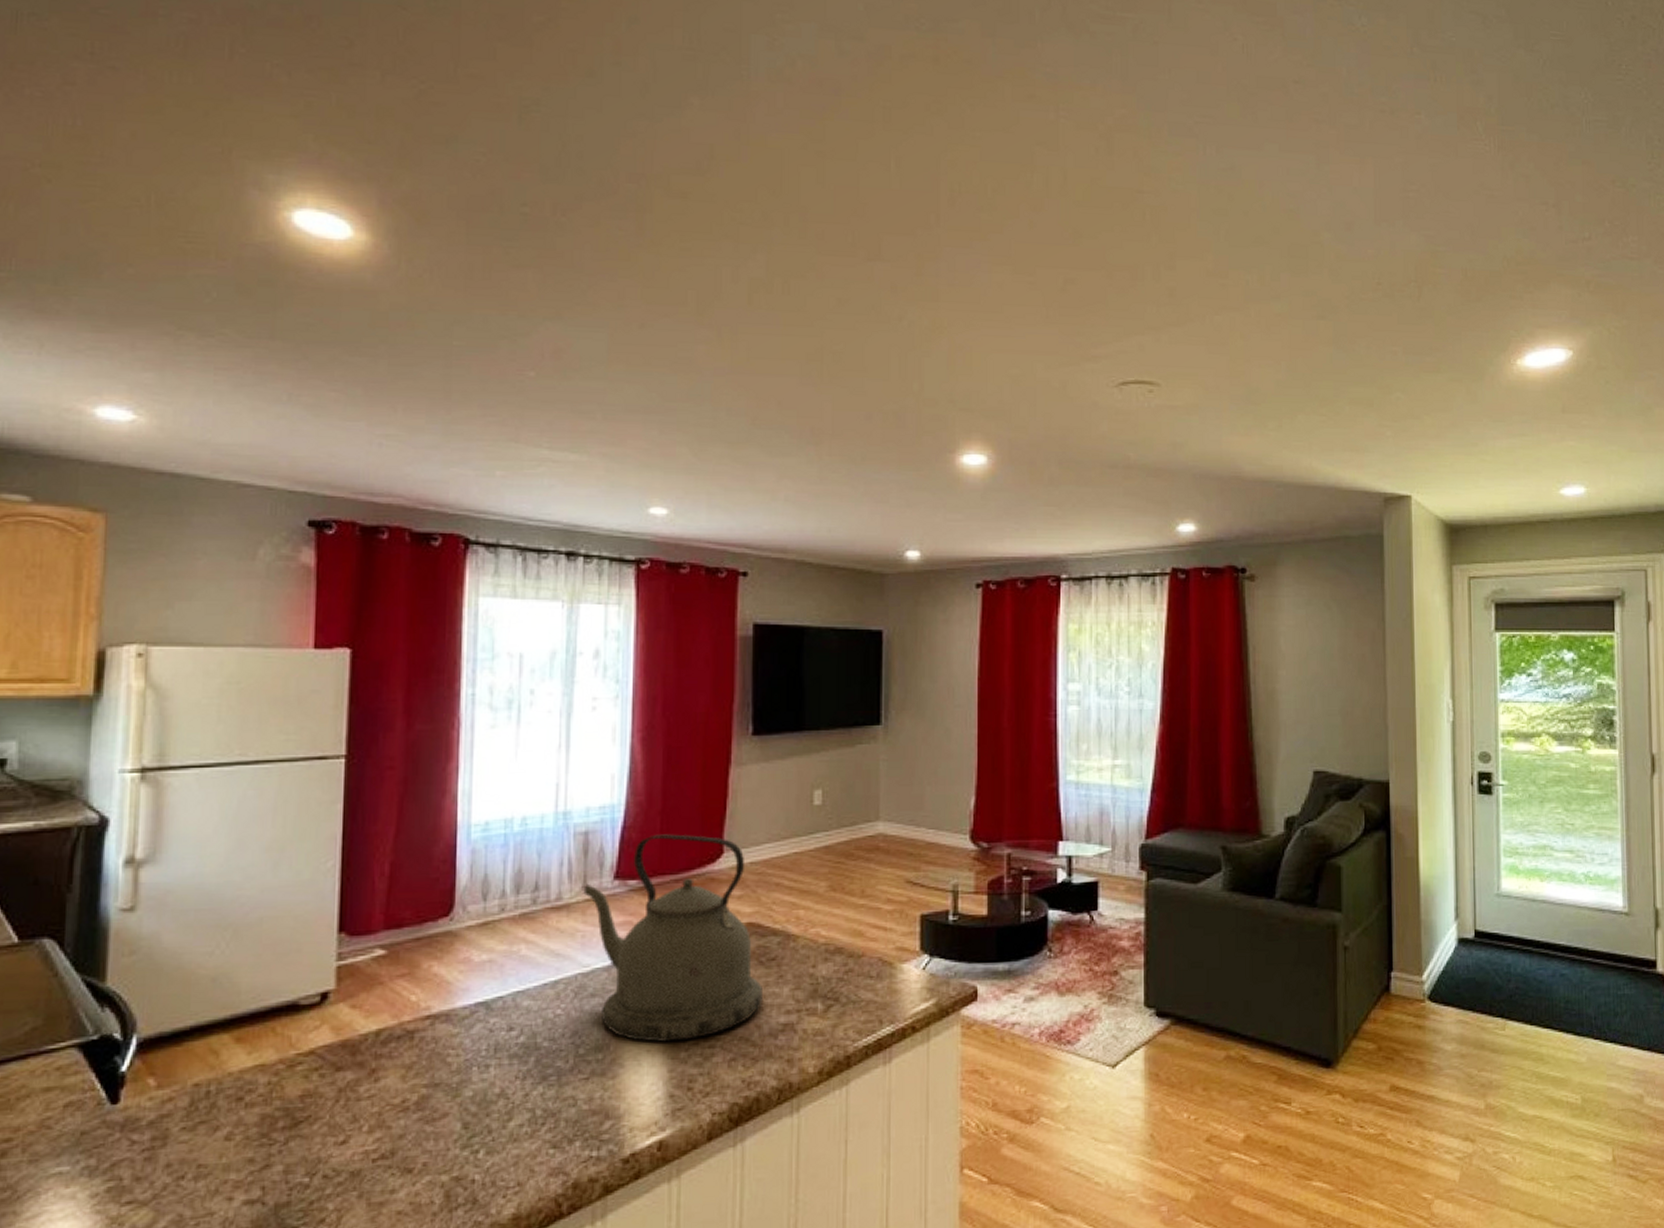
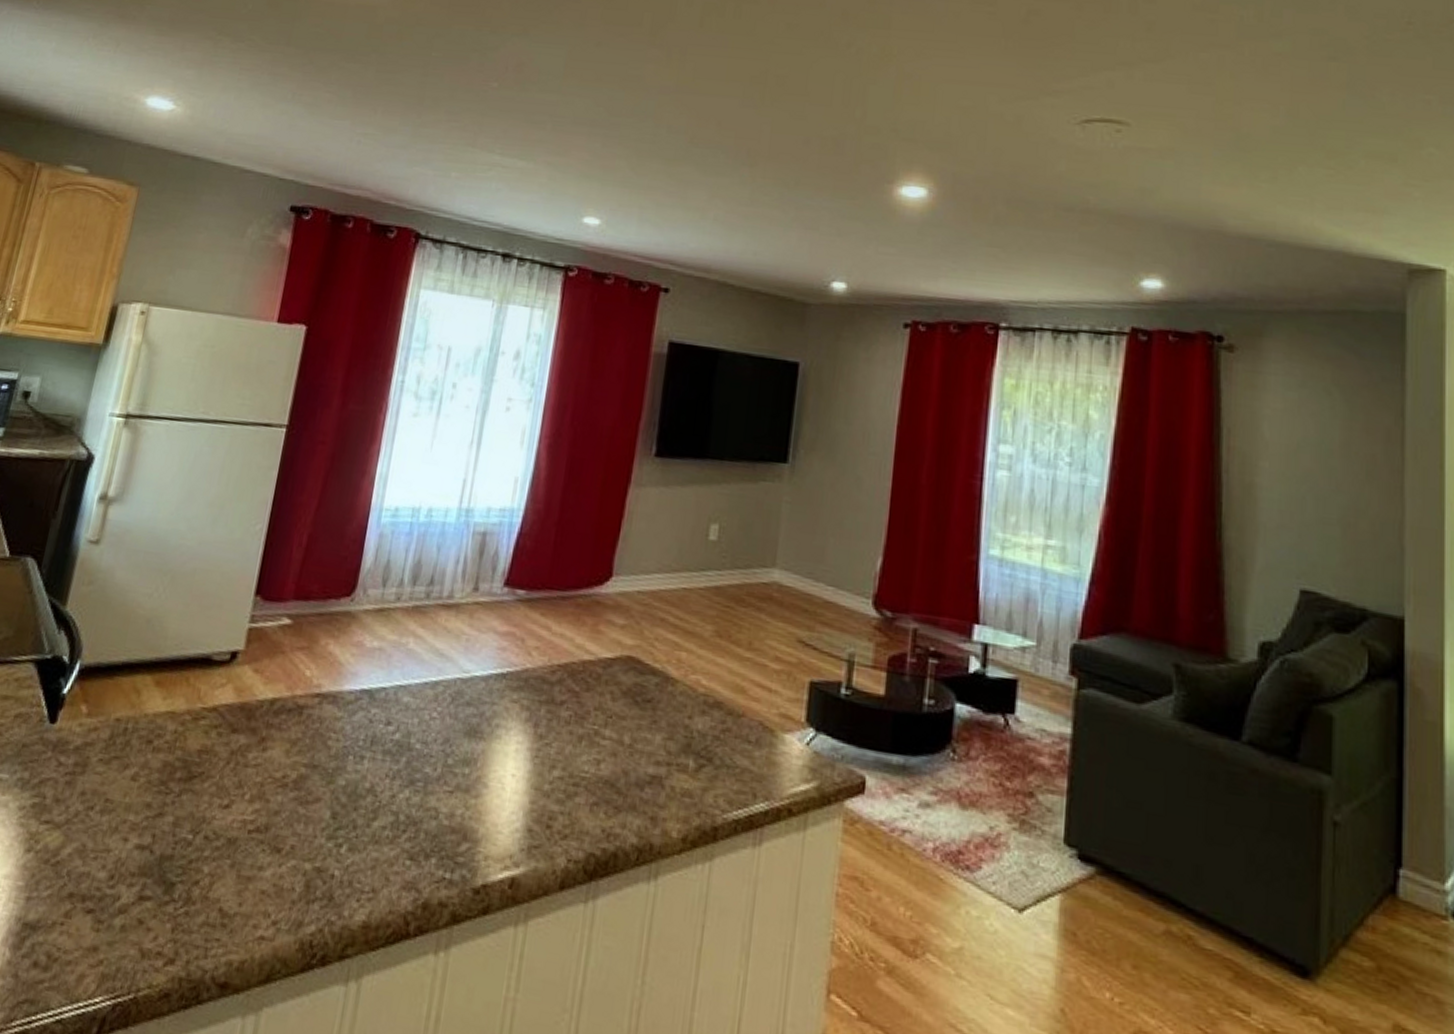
kettle: present [583,834,762,1042] -> none [473,546,635,773]

